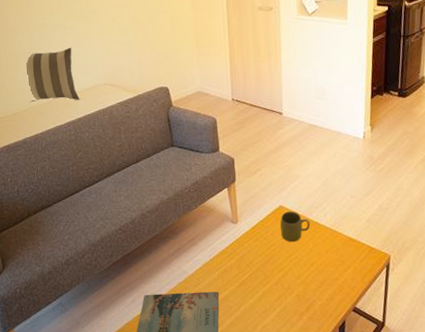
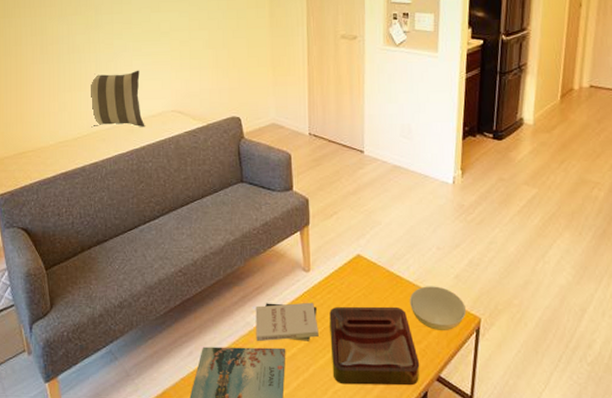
books: none [190,250,248,288] -> present [255,302,319,342]
decorative tray: none [257,249,338,320] -> present [329,306,420,386]
mug: present [279,211,311,243] -> none [356,261,391,297]
bowl: none [327,229,378,269] -> present [409,286,467,331]

